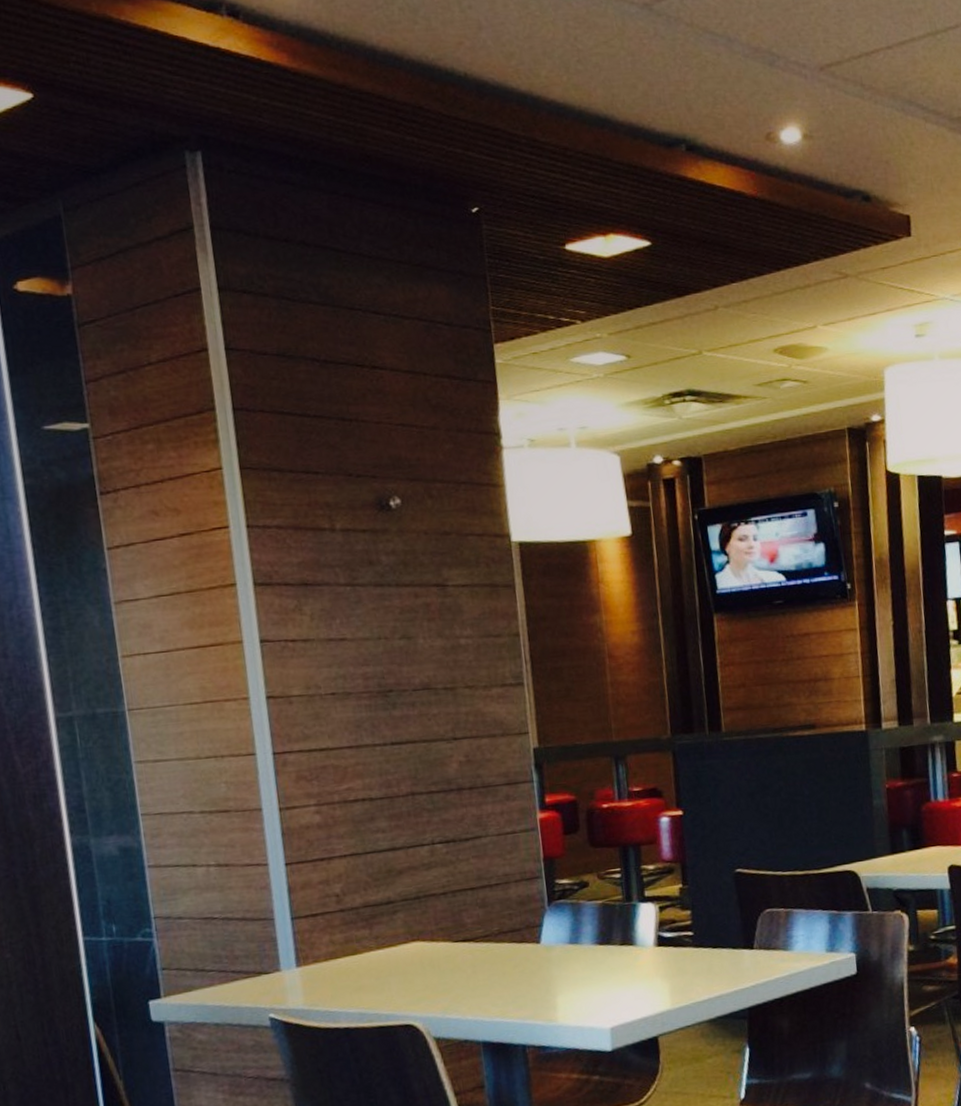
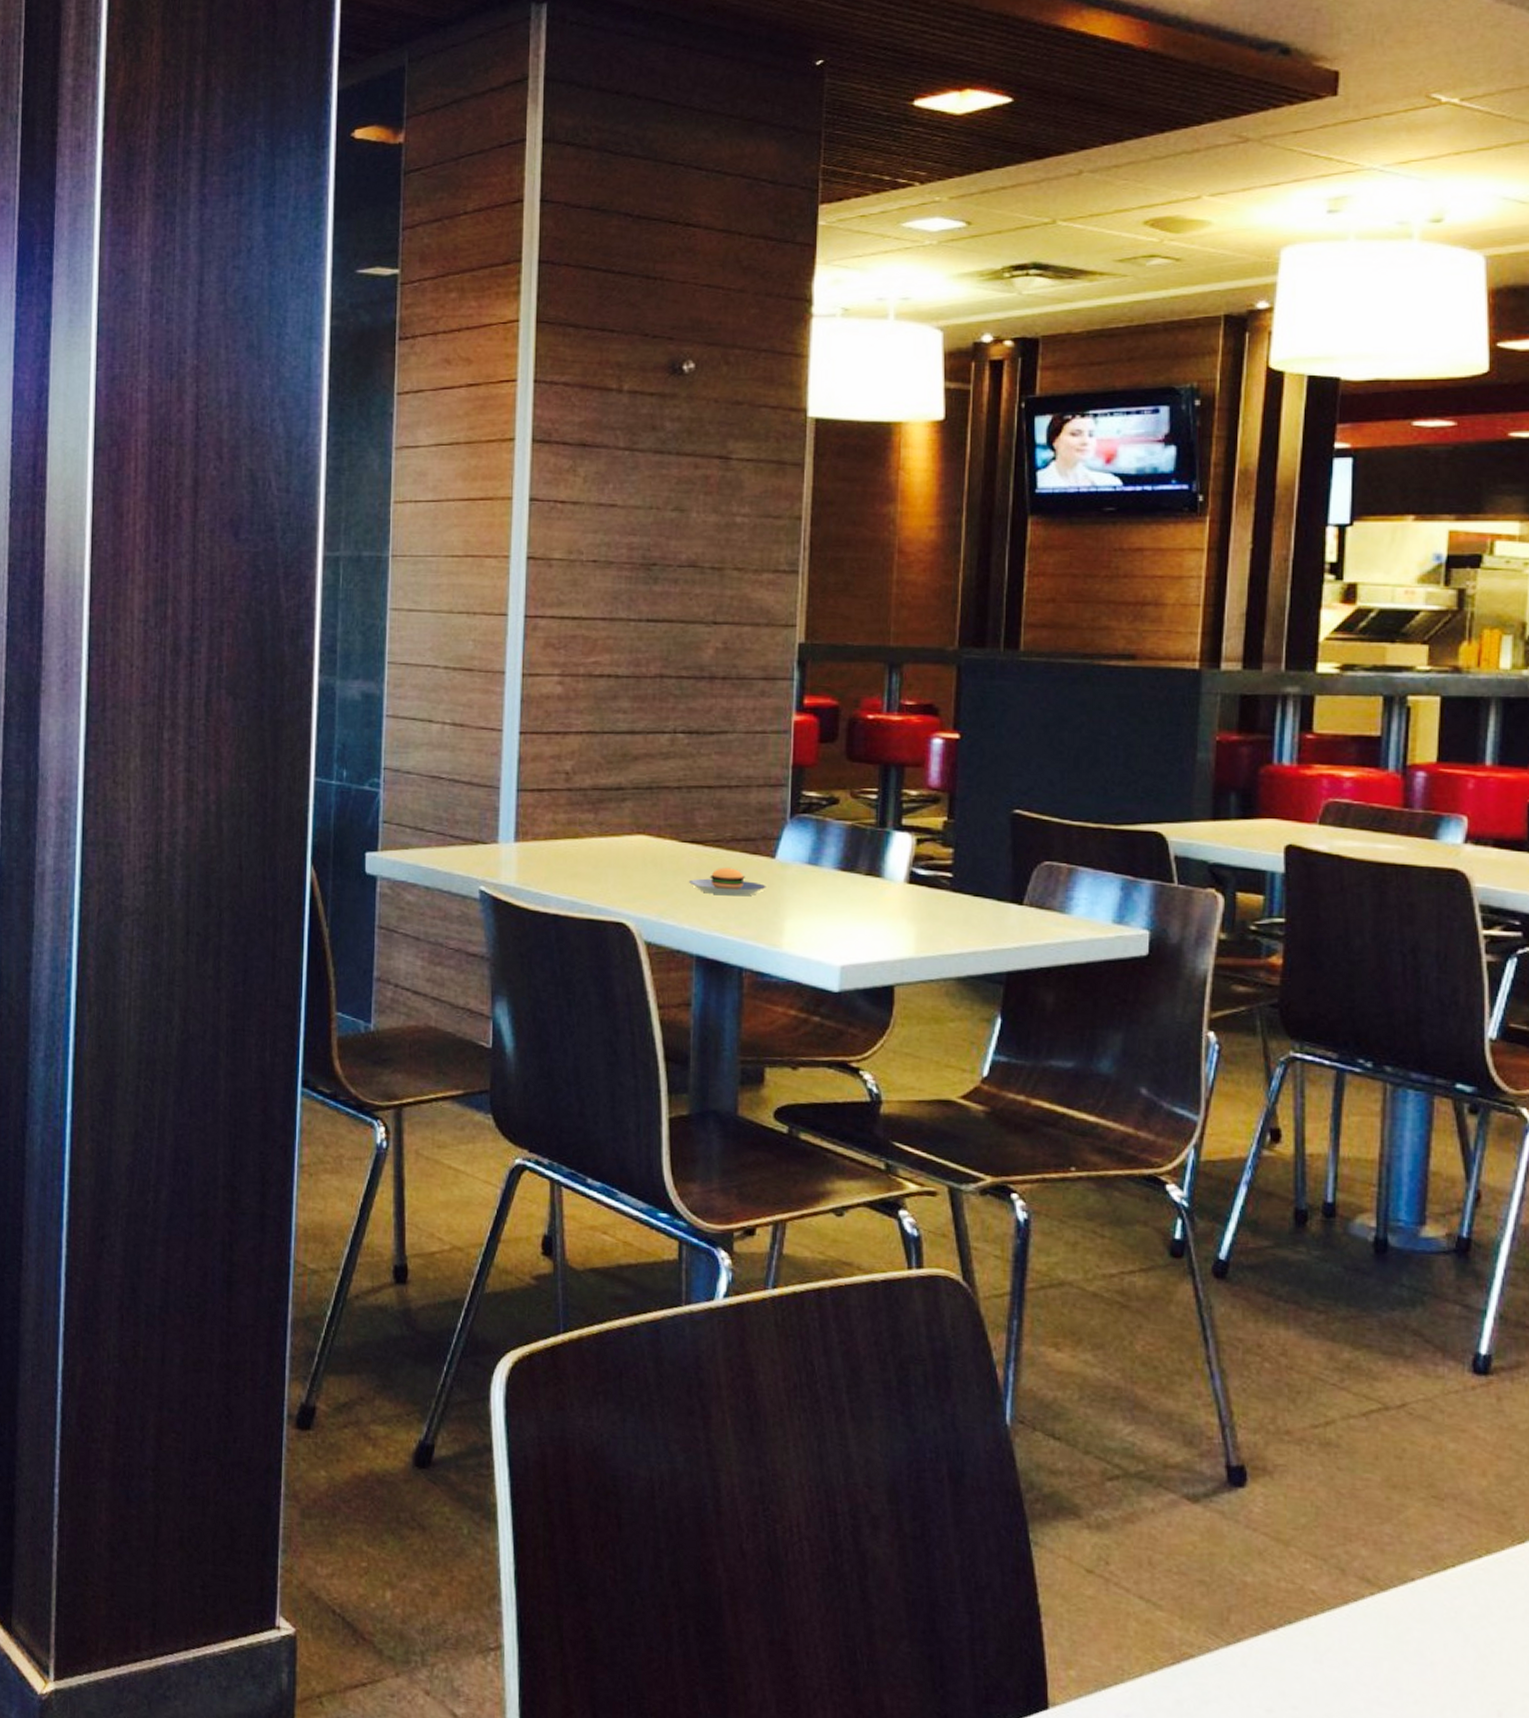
hamburger: none [466,958,536,985] -> present [689,867,766,896]

